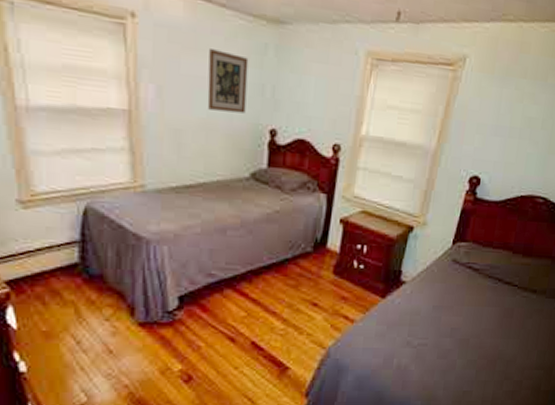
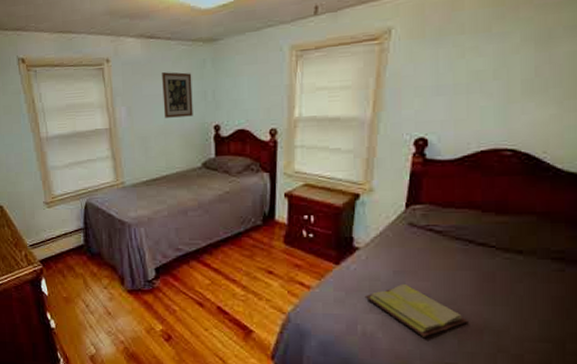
diary: none [404,318,487,369] -> present [364,283,469,337]

